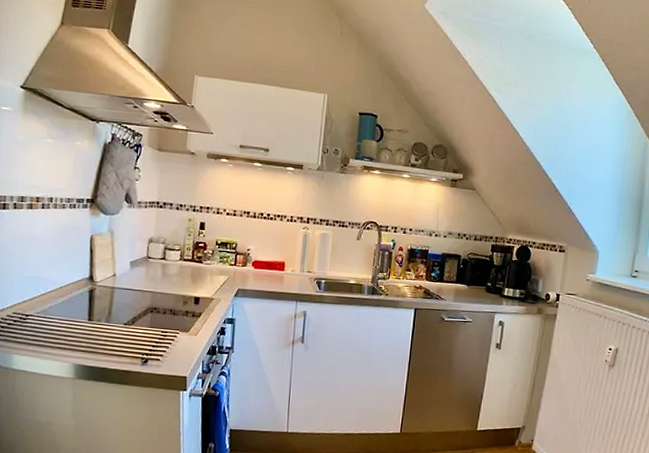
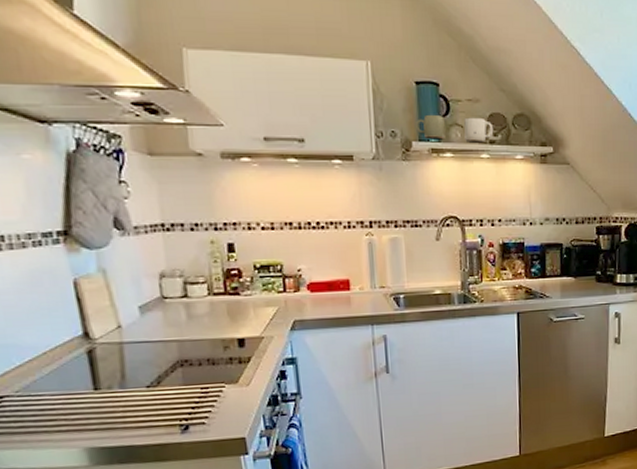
mug: none [392,144,416,166] -> present [464,117,494,144]

